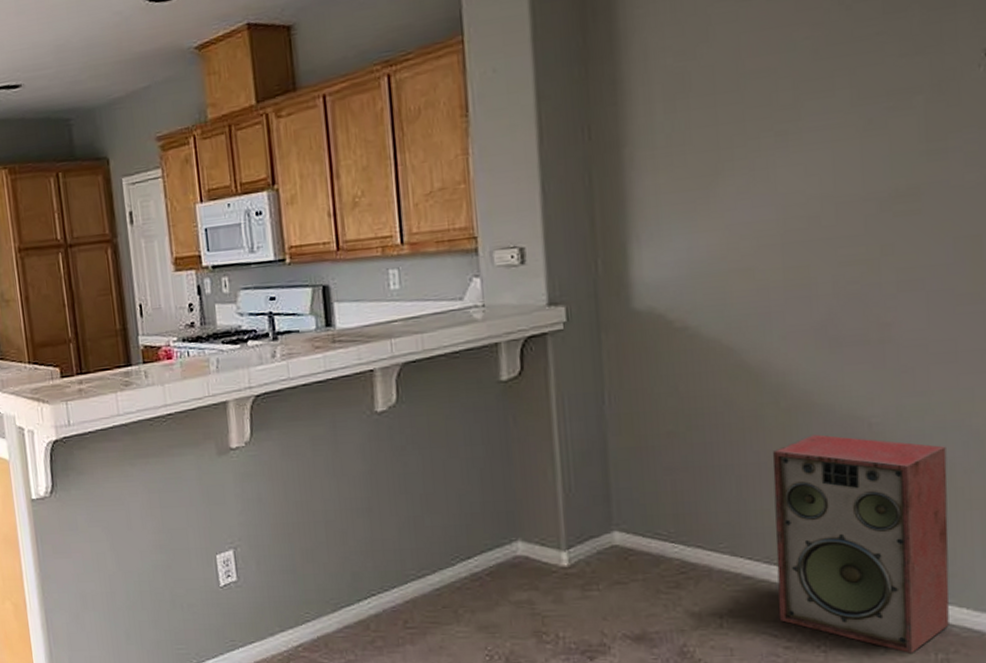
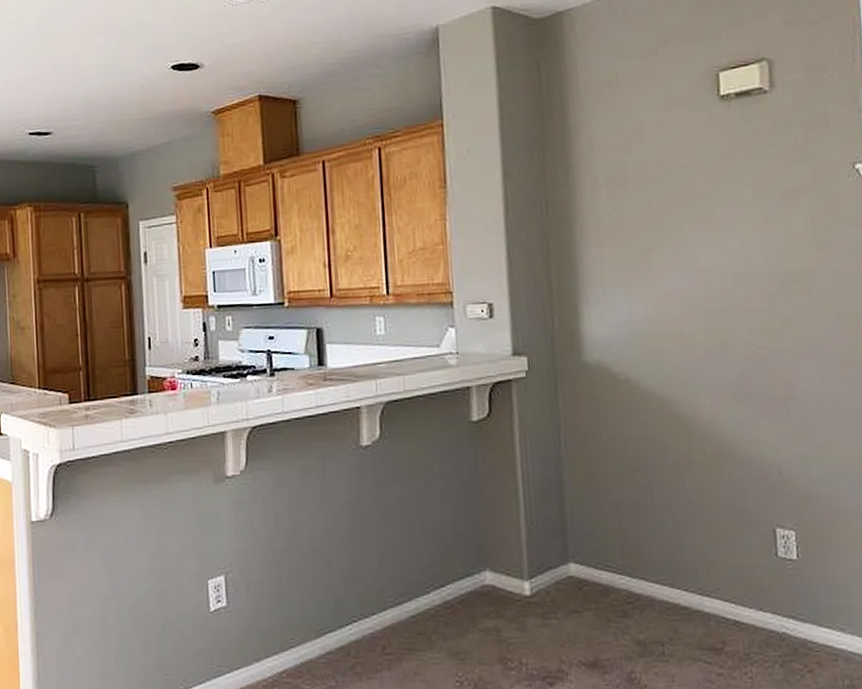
speaker: present [772,434,950,653] -> none [702,478,852,680]

